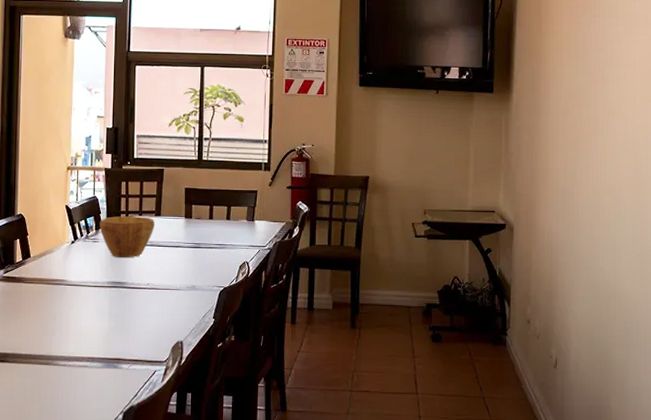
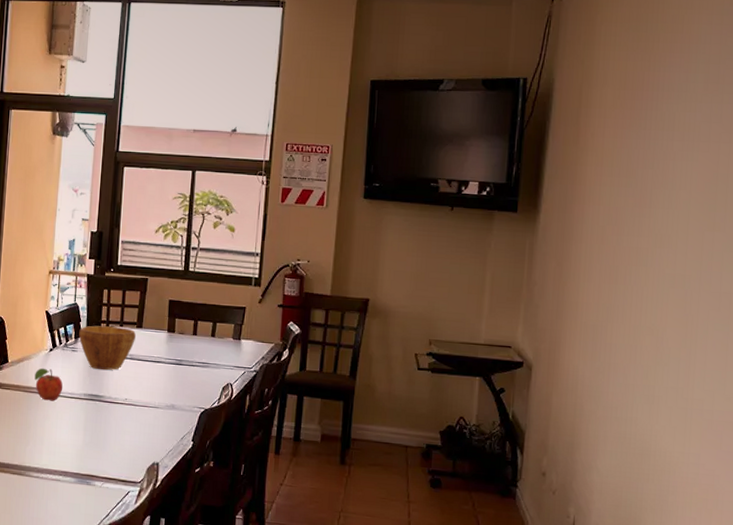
fruit: none [57,260,87,291] -> present [34,368,63,401]

